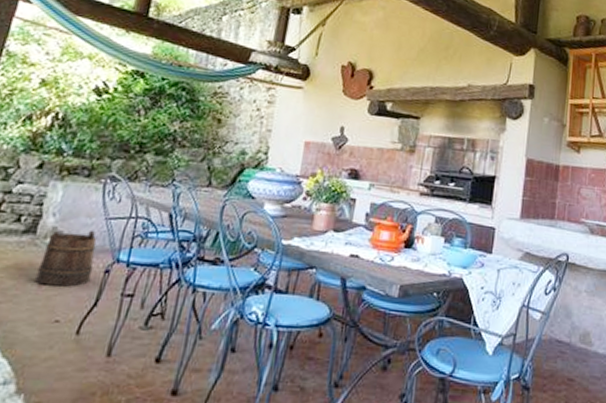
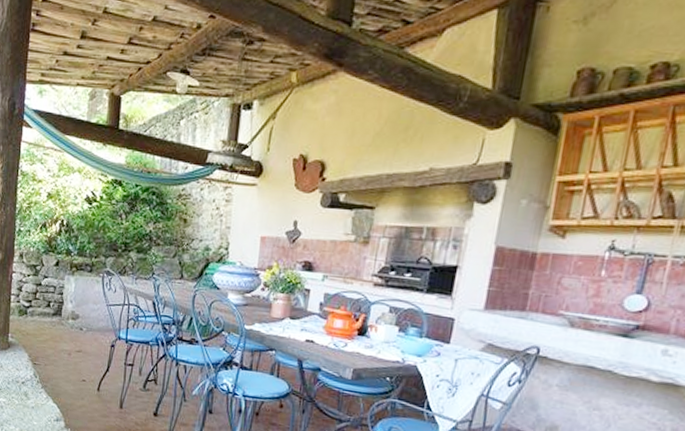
bucket: present [35,231,97,287] -> none [66,314,103,356]

